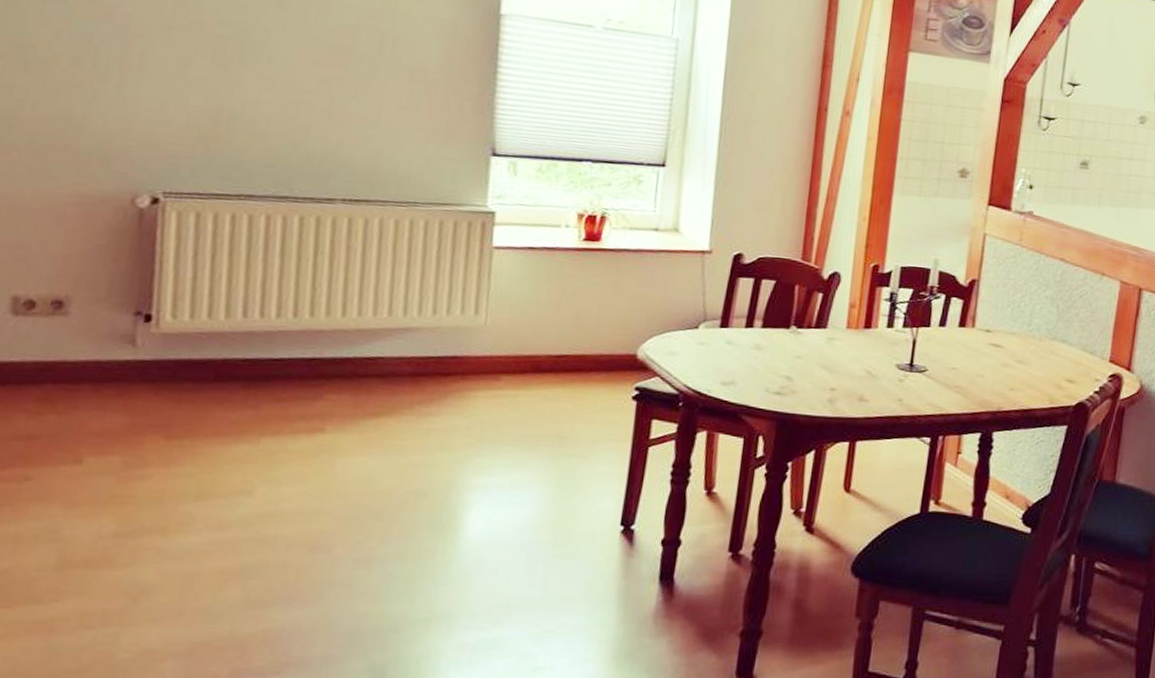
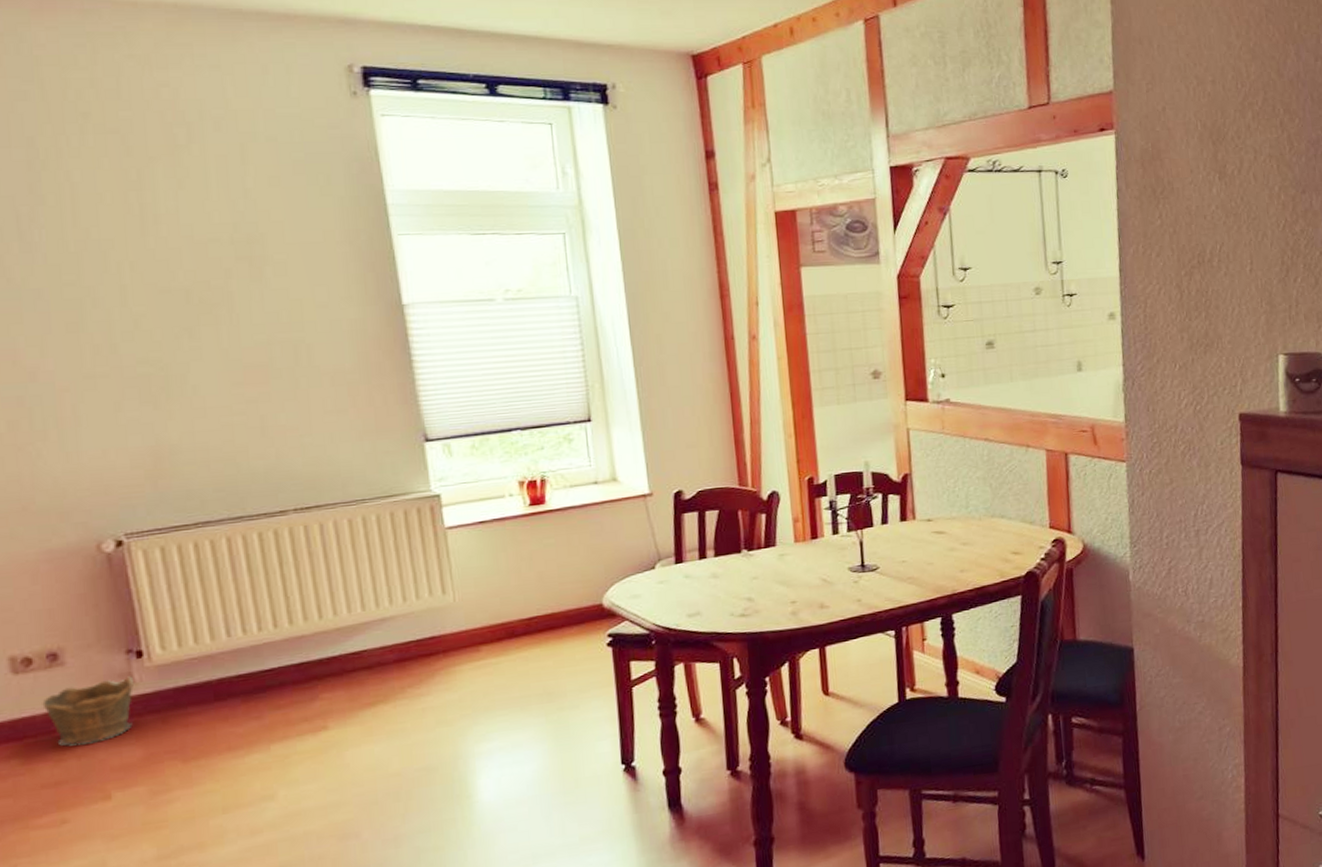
clay pot: none [34,338,135,402] -> present [42,676,134,746]

